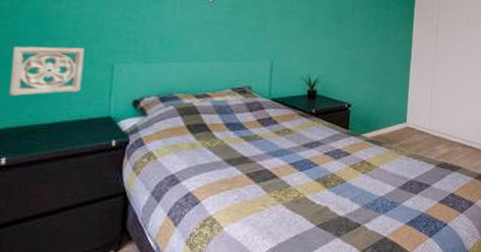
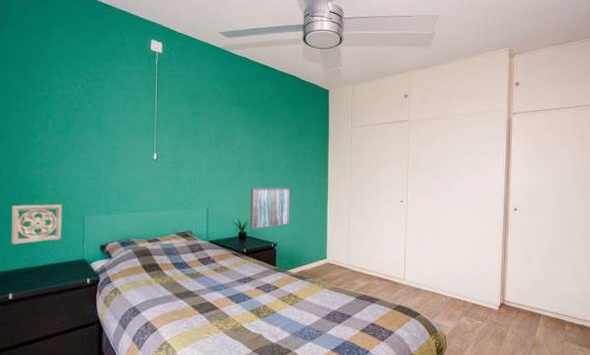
wall art: none [320,40,370,87] -> present [249,187,291,229]

